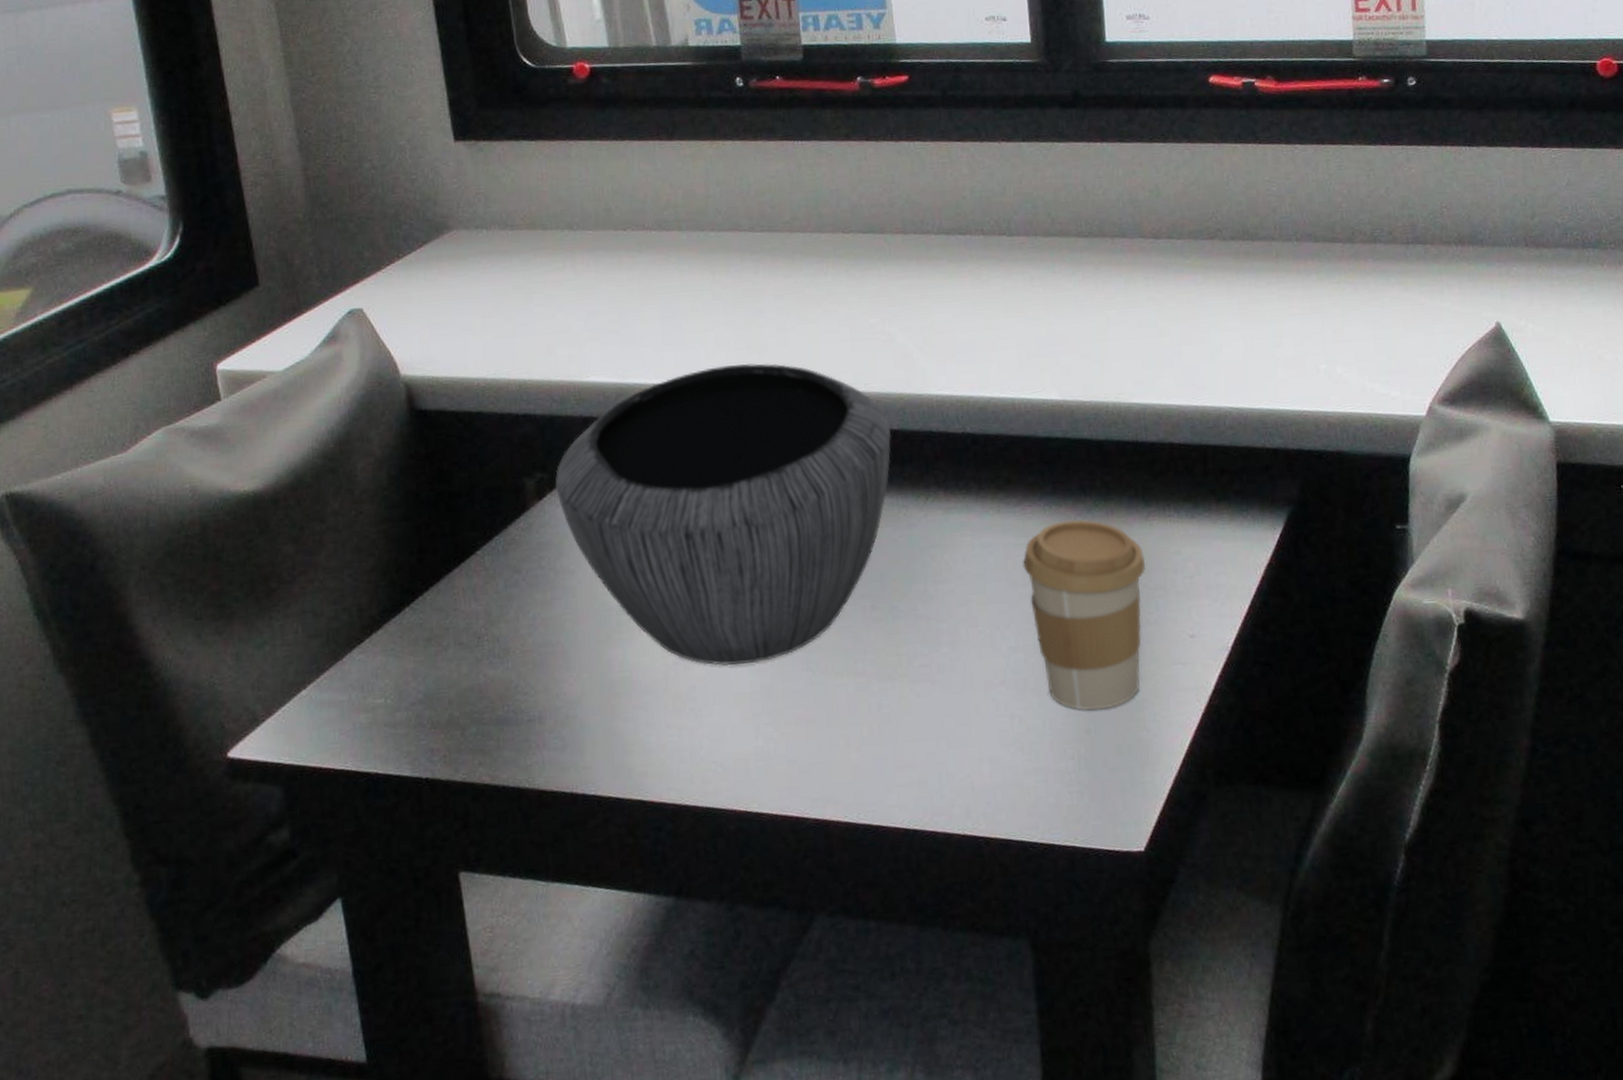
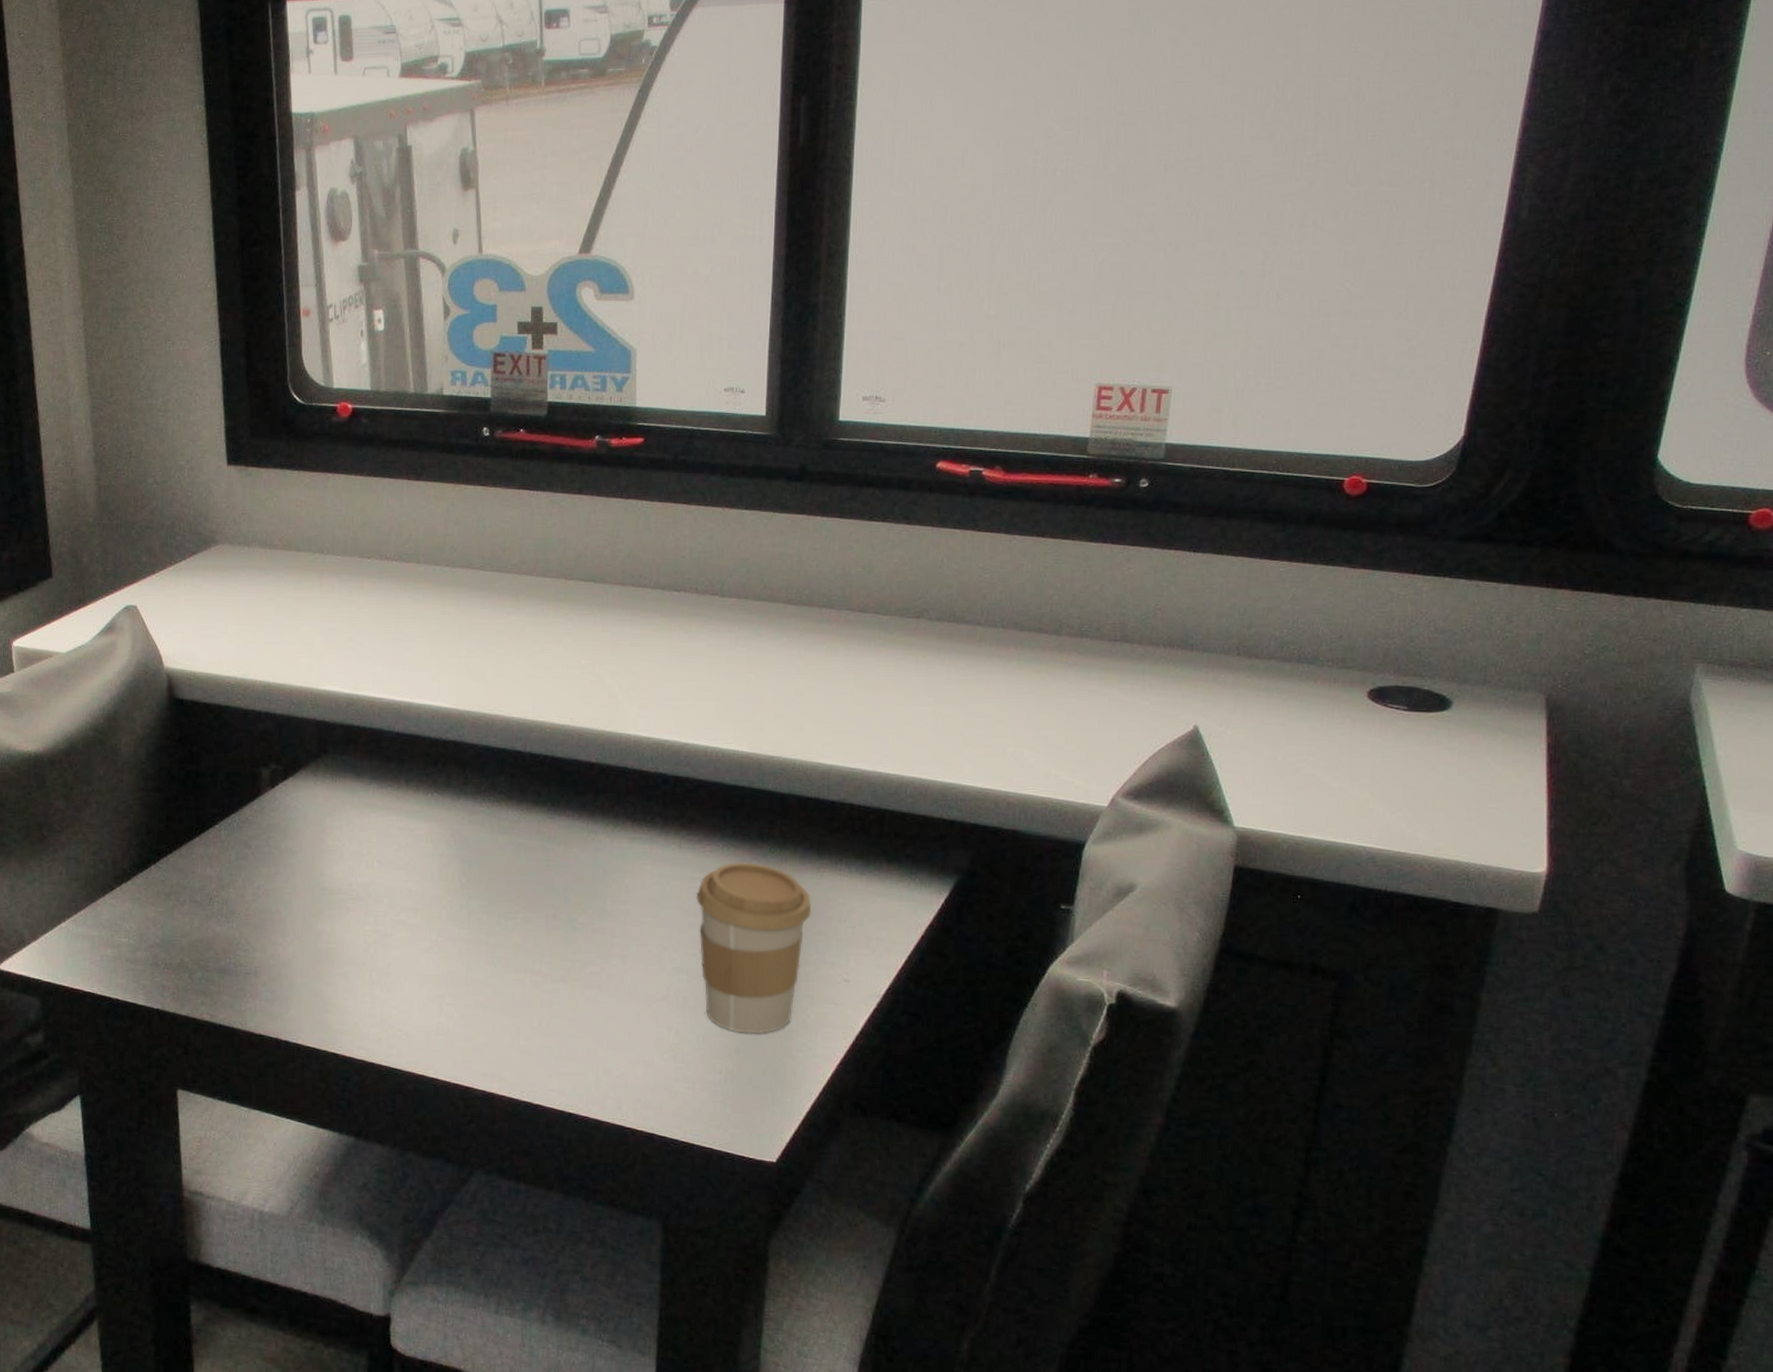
bowl: present [555,363,892,666] -> none [287,688,590,952]

